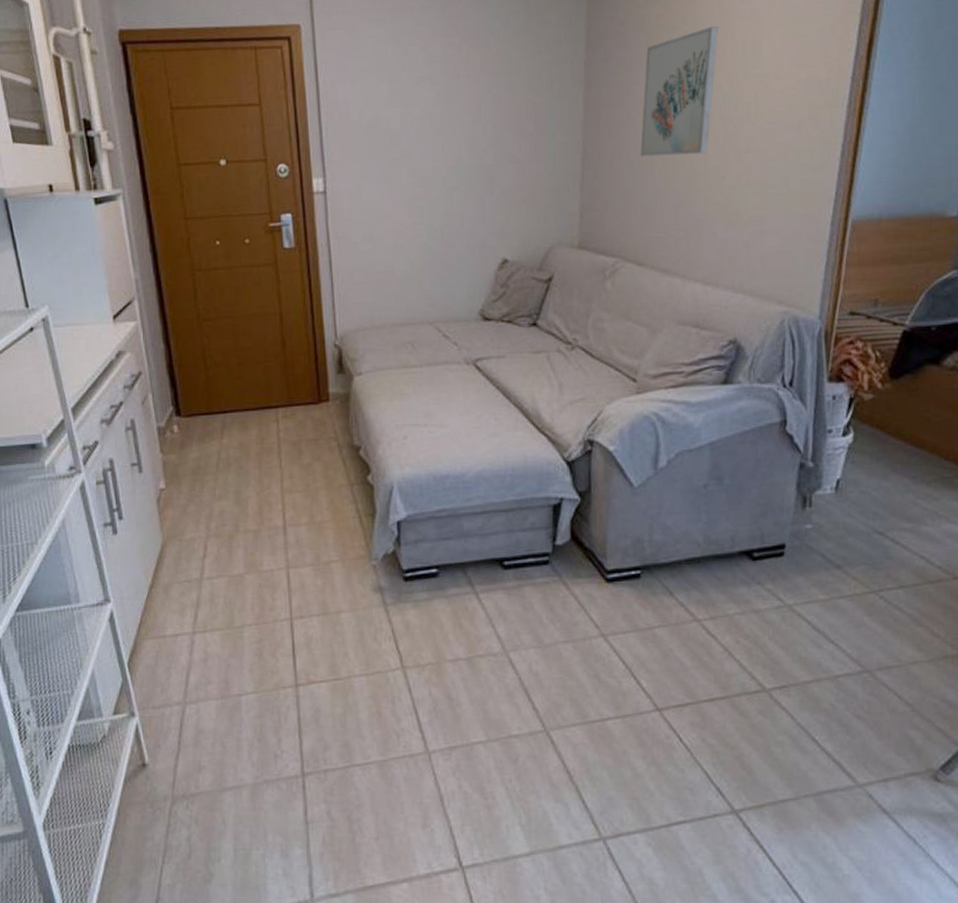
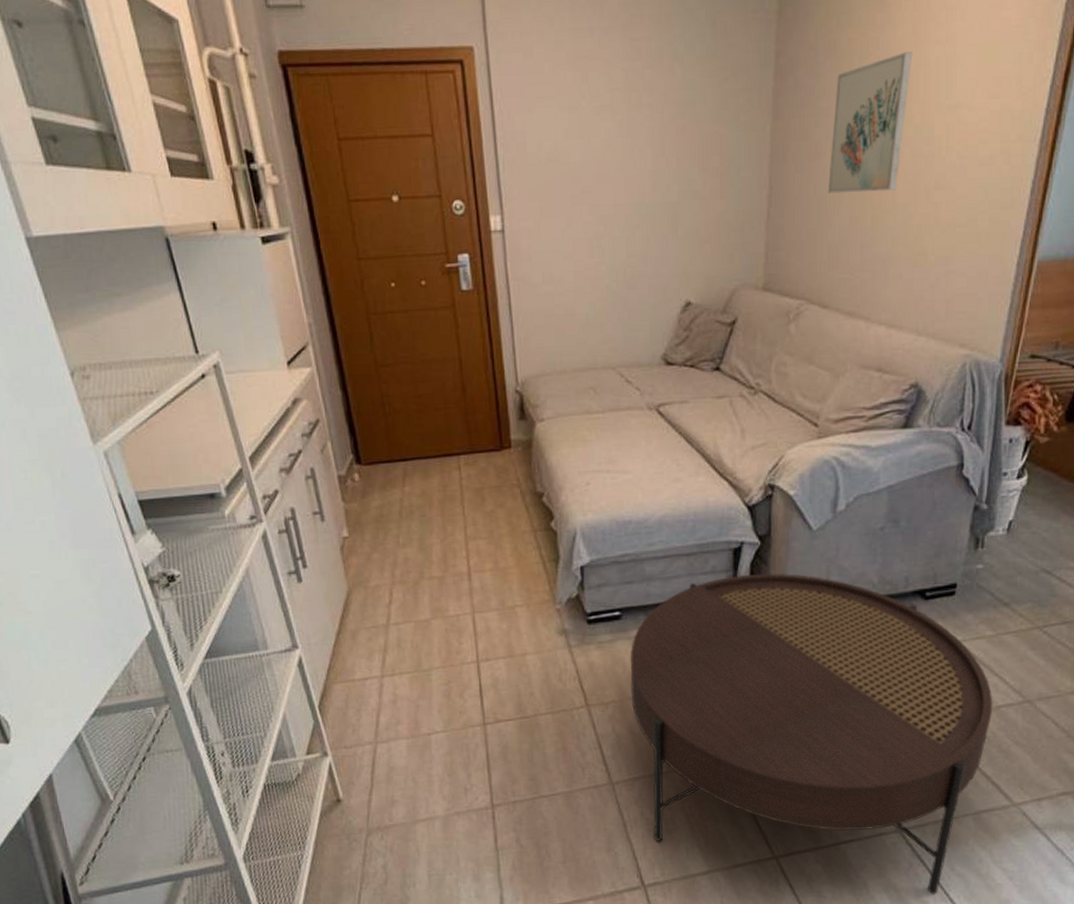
coffee table: none [447,530,830,886] -> present [630,573,993,895]

